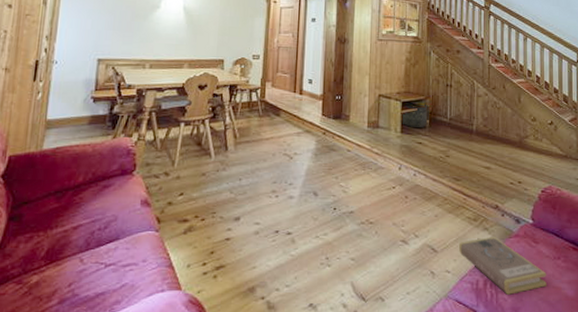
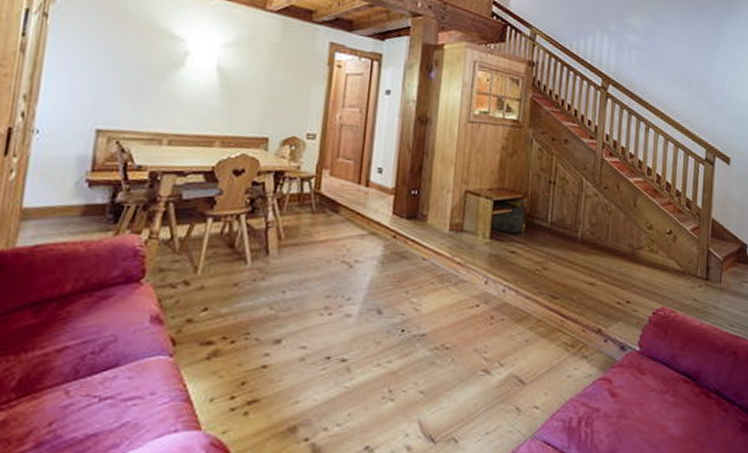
book: present [458,237,547,295] -> none [550,367,651,434]

